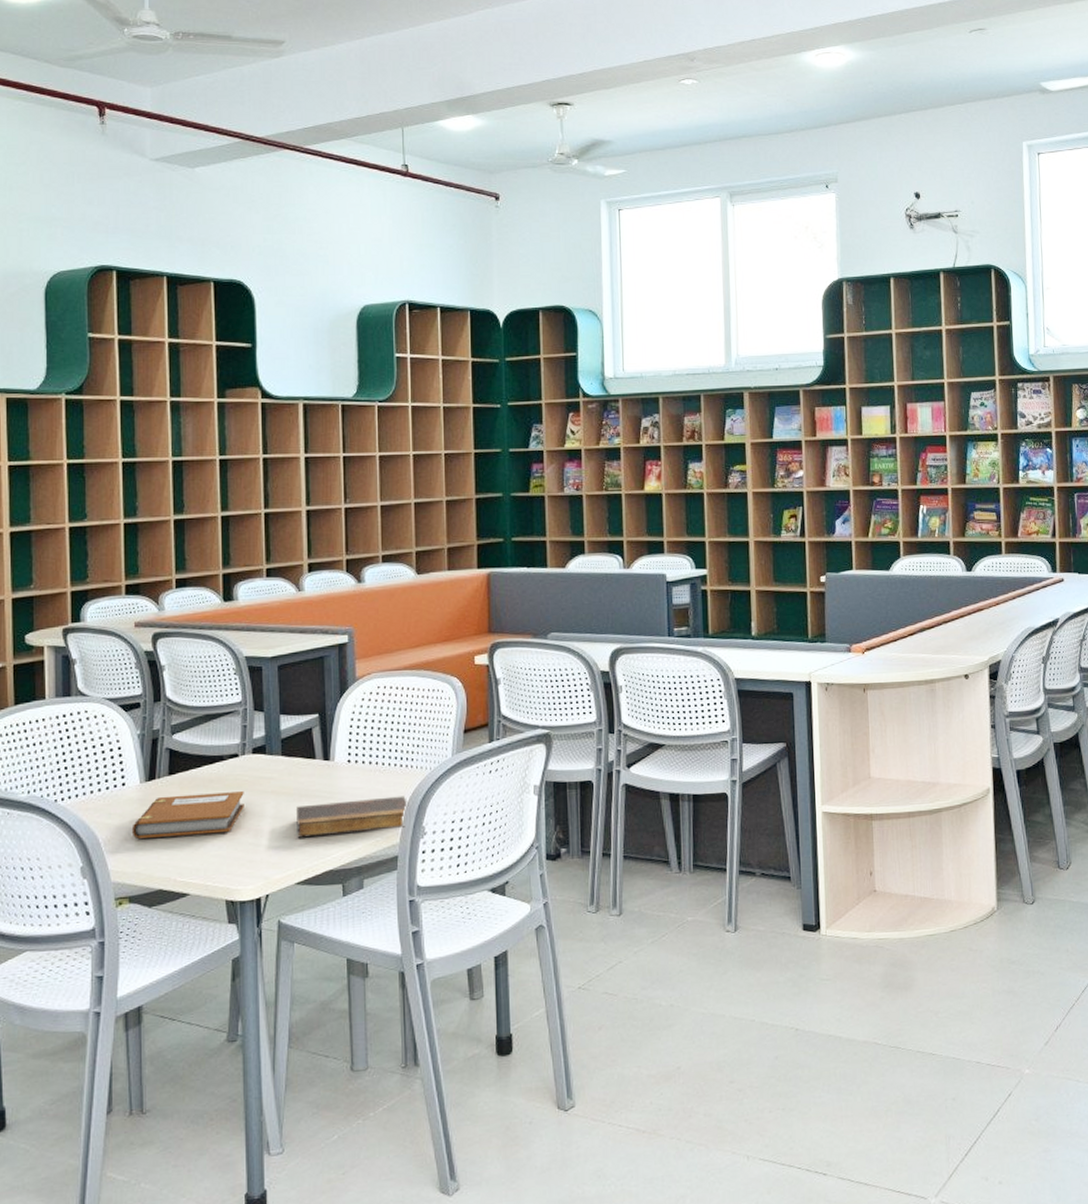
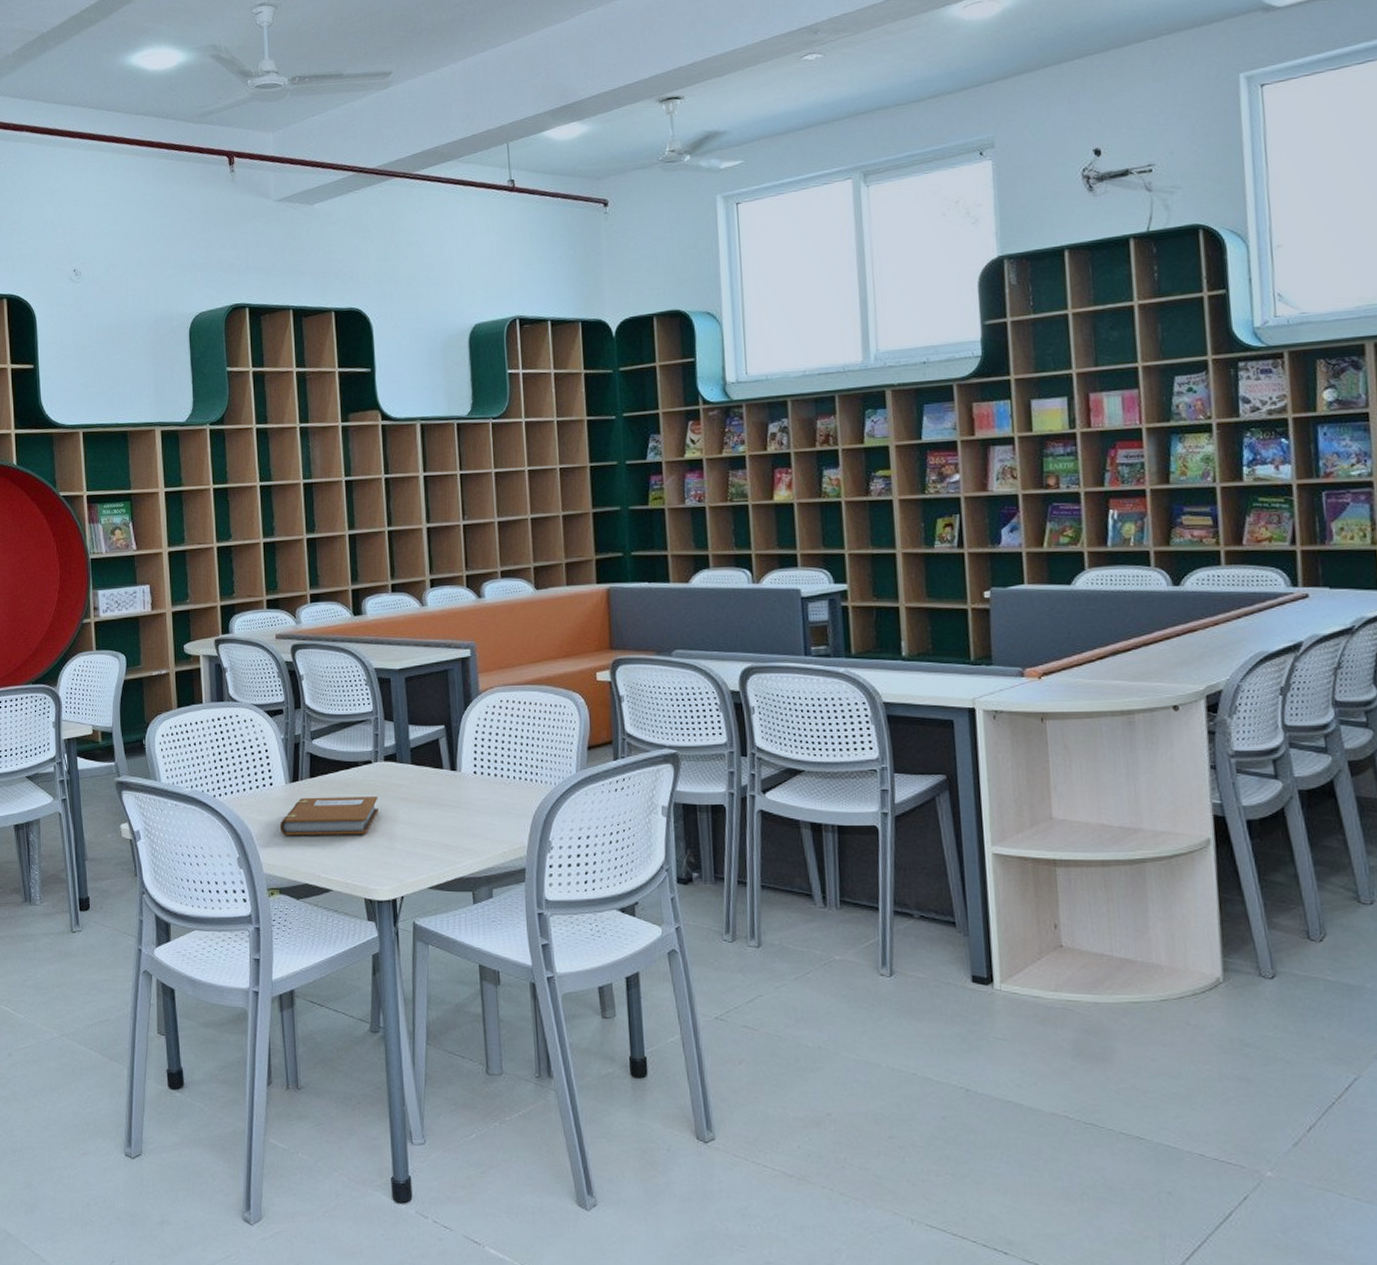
book: present [296,796,409,838] -> none [427,809,535,844]

